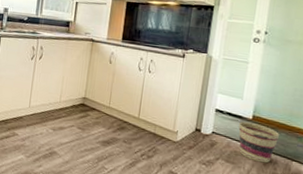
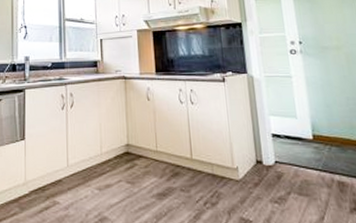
basket: present [238,121,280,163] -> none [301,144,348,189]

